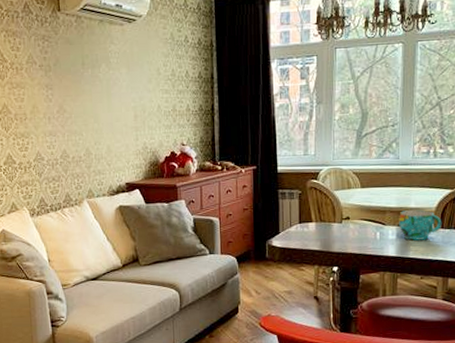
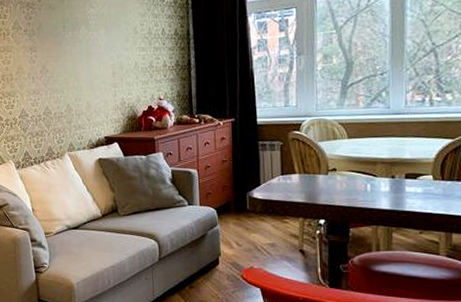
cup: present [399,210,442,241] -> none [392,161,443,193]

